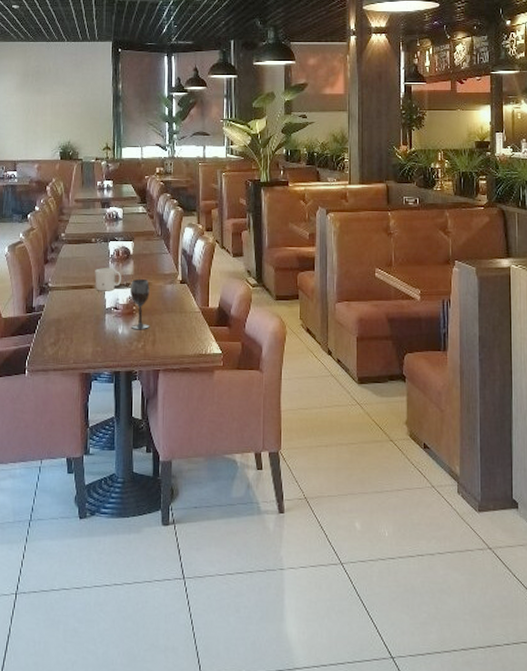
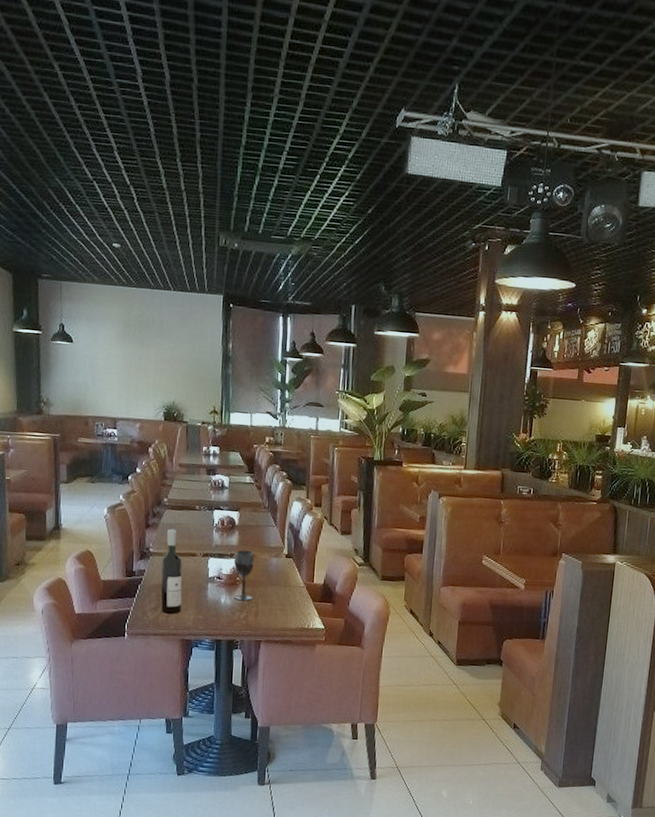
bottle: none [59,262,81,348] -> present [161,528,183,614]
mug: present [95,268,122,291] -> none [198,536,227,561]

